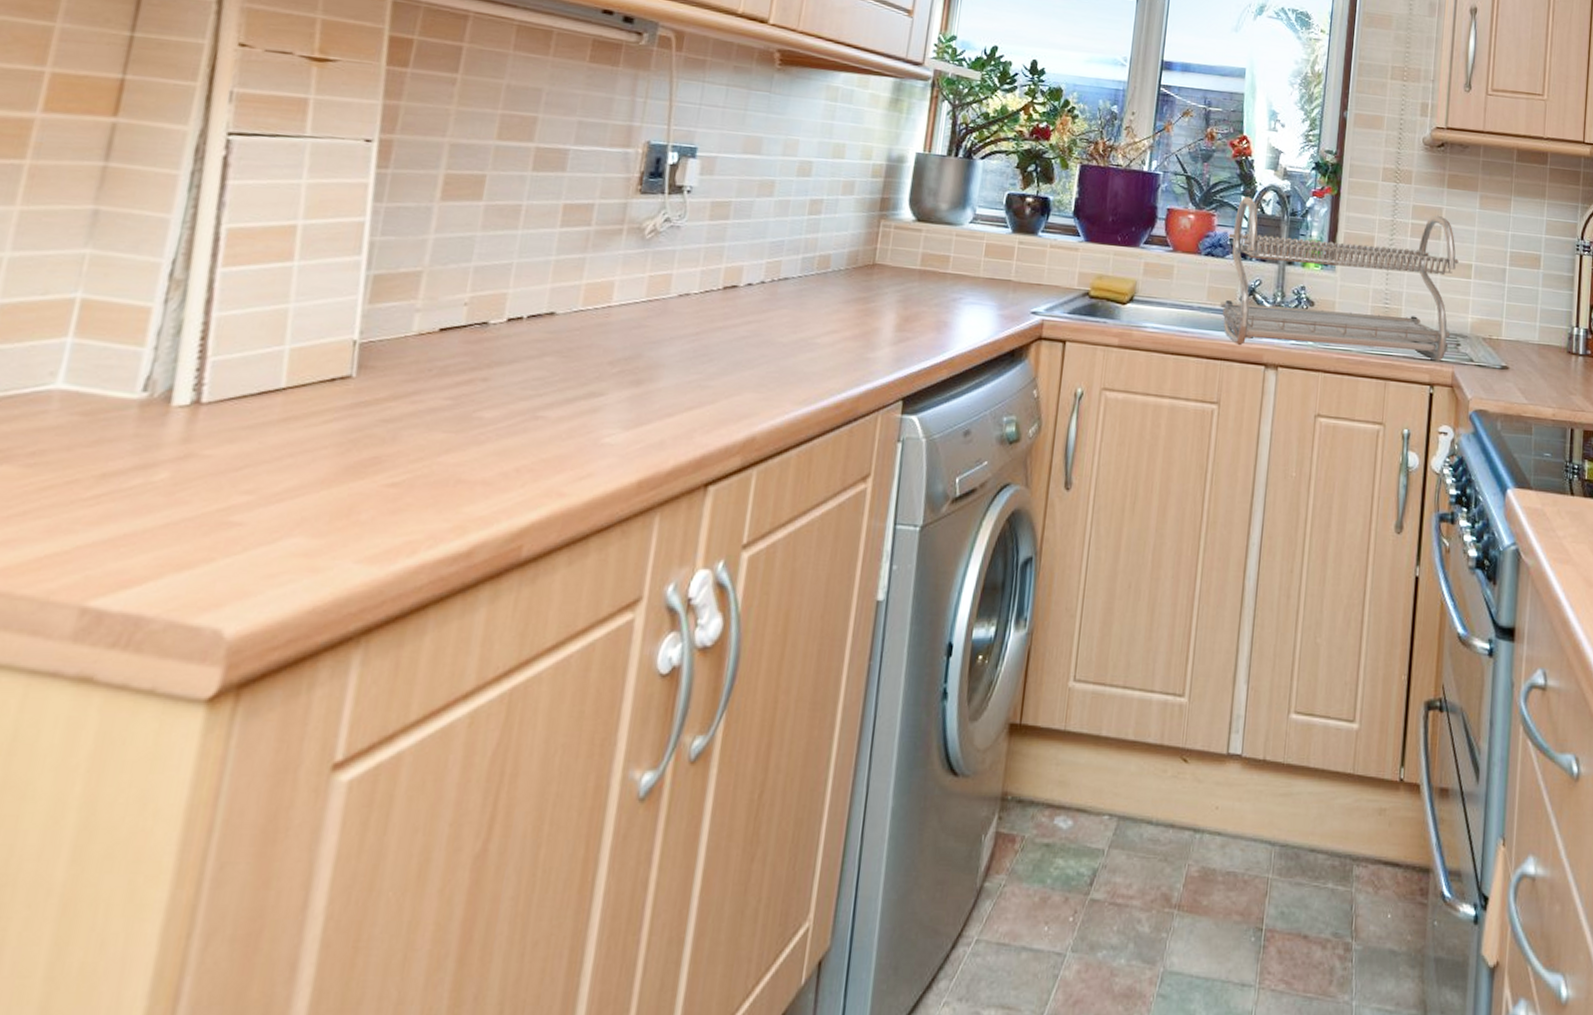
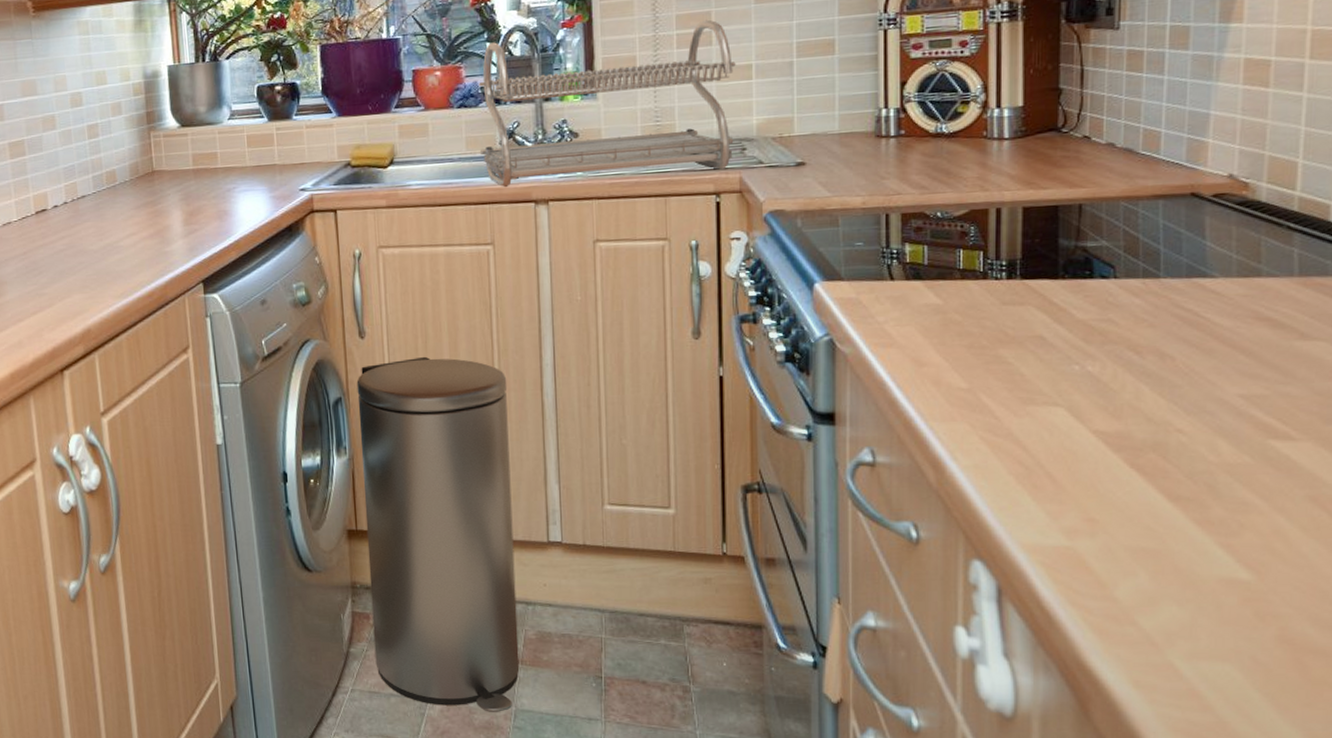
pedal bin: none [1011,519,1212,974] -> present [356,356,520,712]

